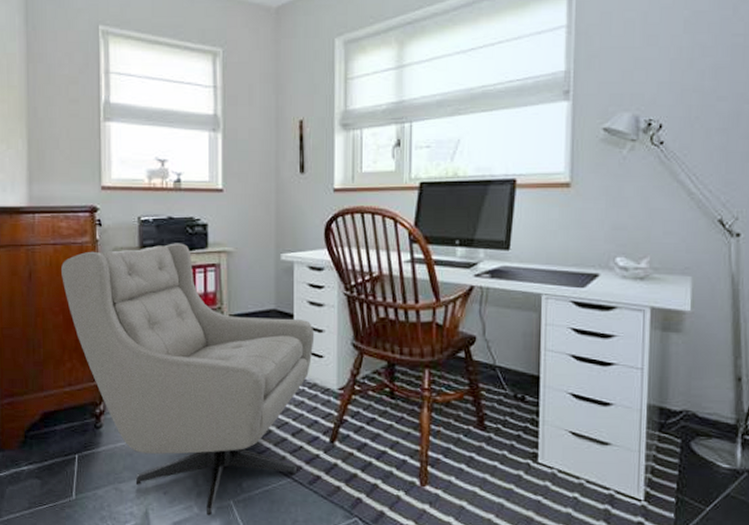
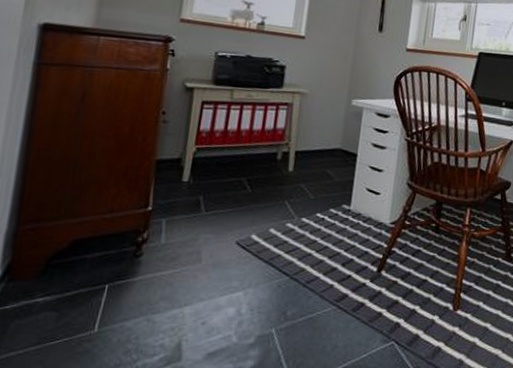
armchair: present [61,243,315,516] -> none [120,79,375,345]

